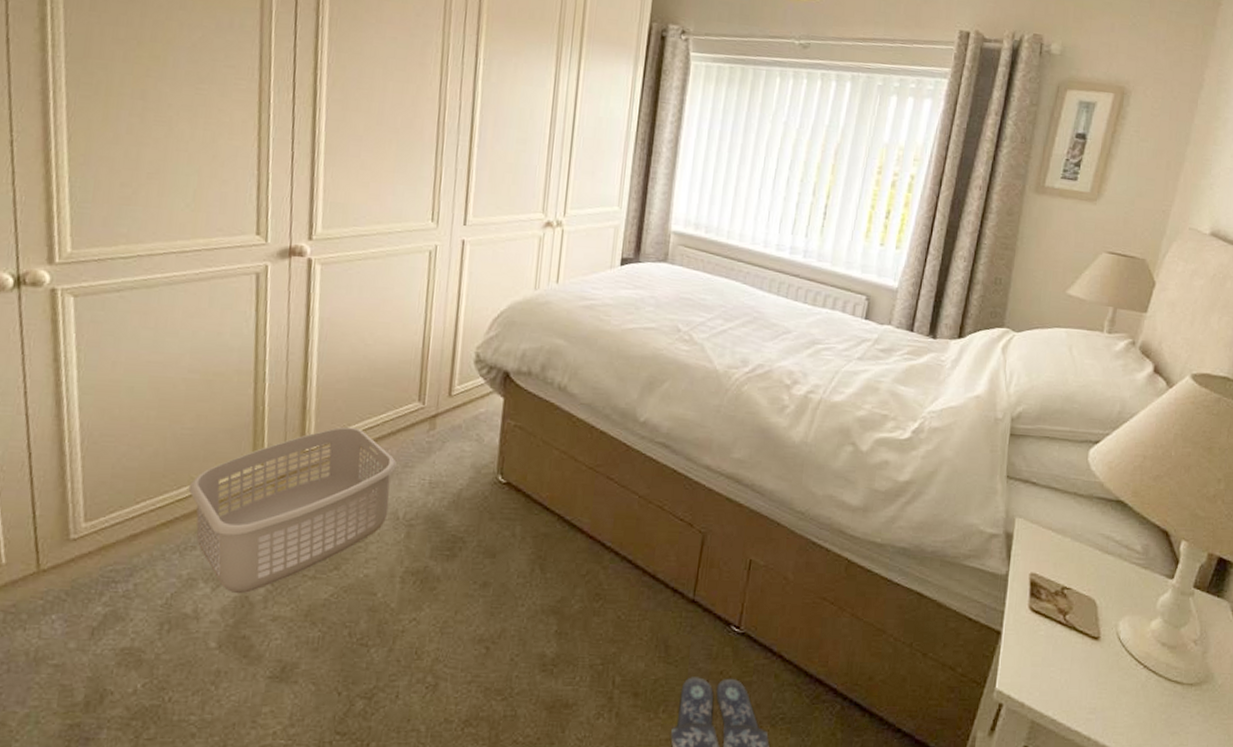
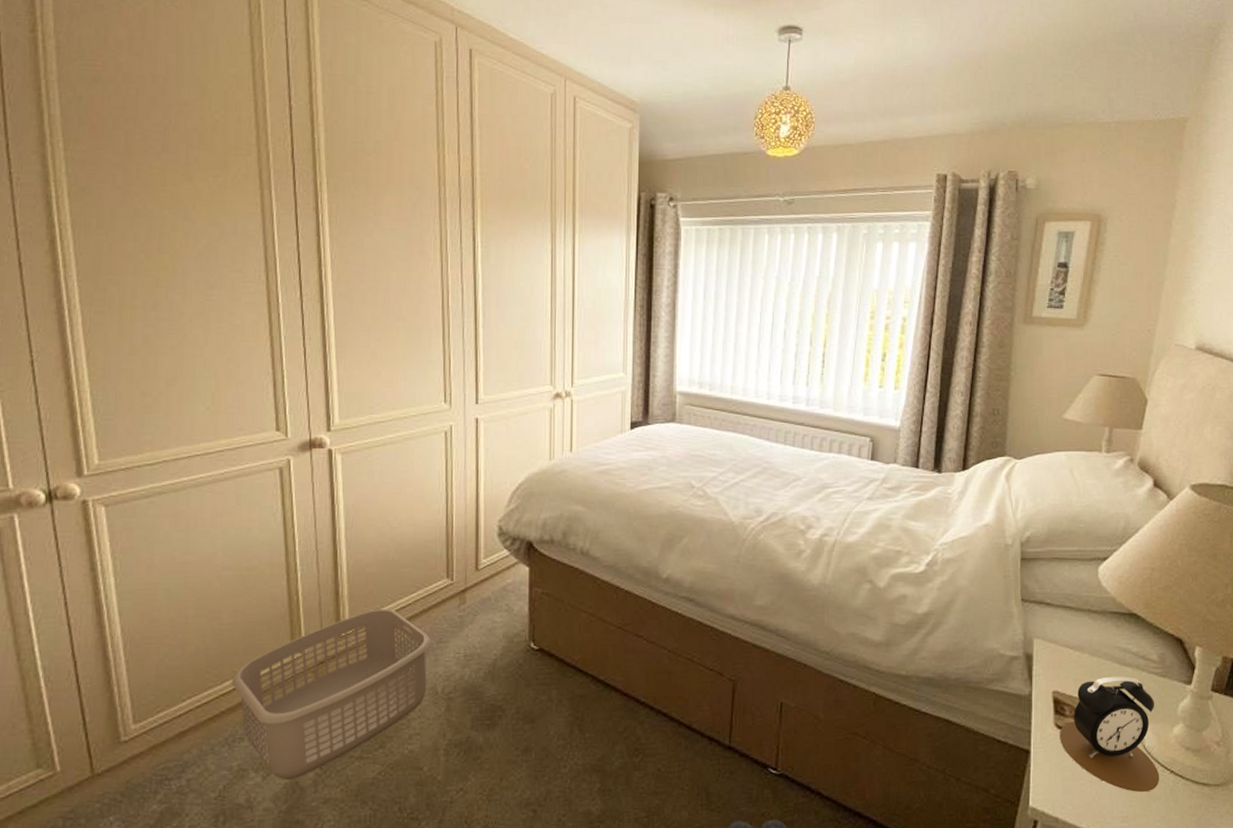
alarm clock: none [1033,563,1135,685] -> present [1060,676,1160,793]

